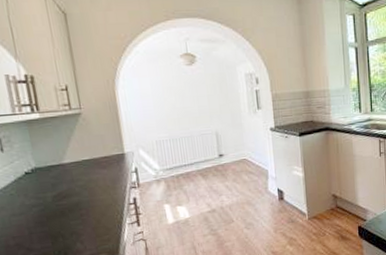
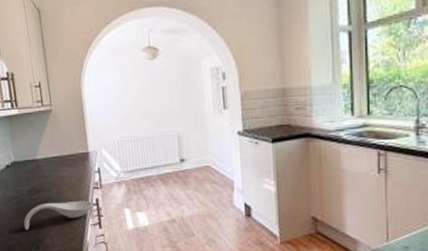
spoon rest: none [48,200,131,238] -> present [23,200,94,230]

